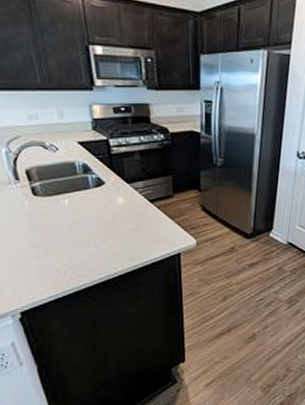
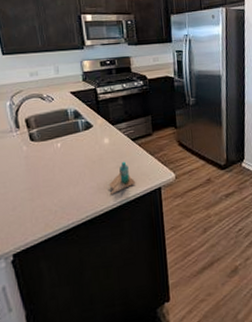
bottle: none [123,224,153,258] -> present [109,161,136,195]

